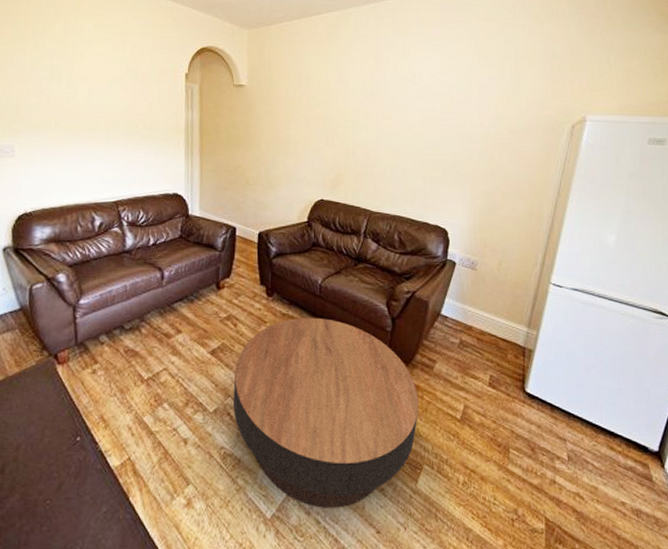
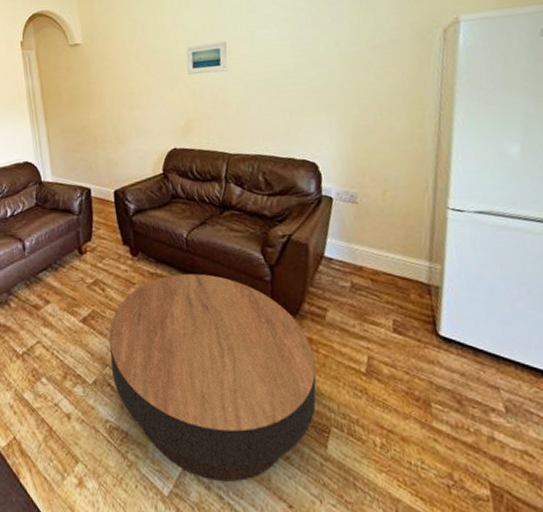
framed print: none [344,105,383,134] -> present [186,41,228,74]

